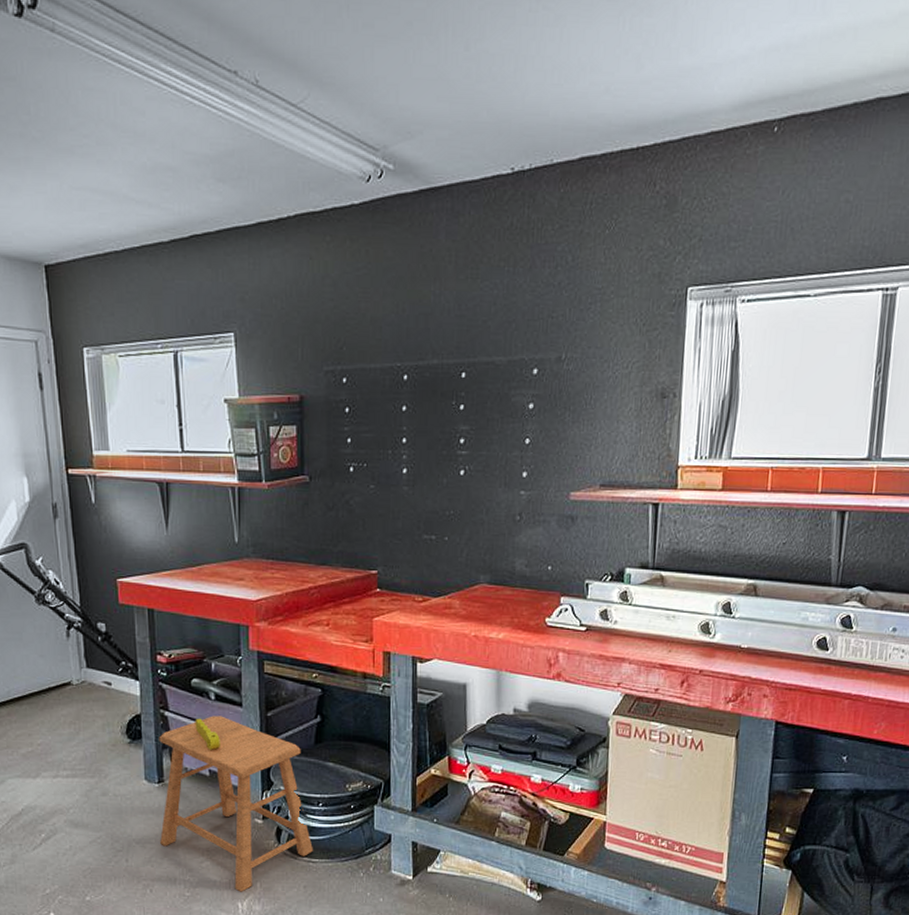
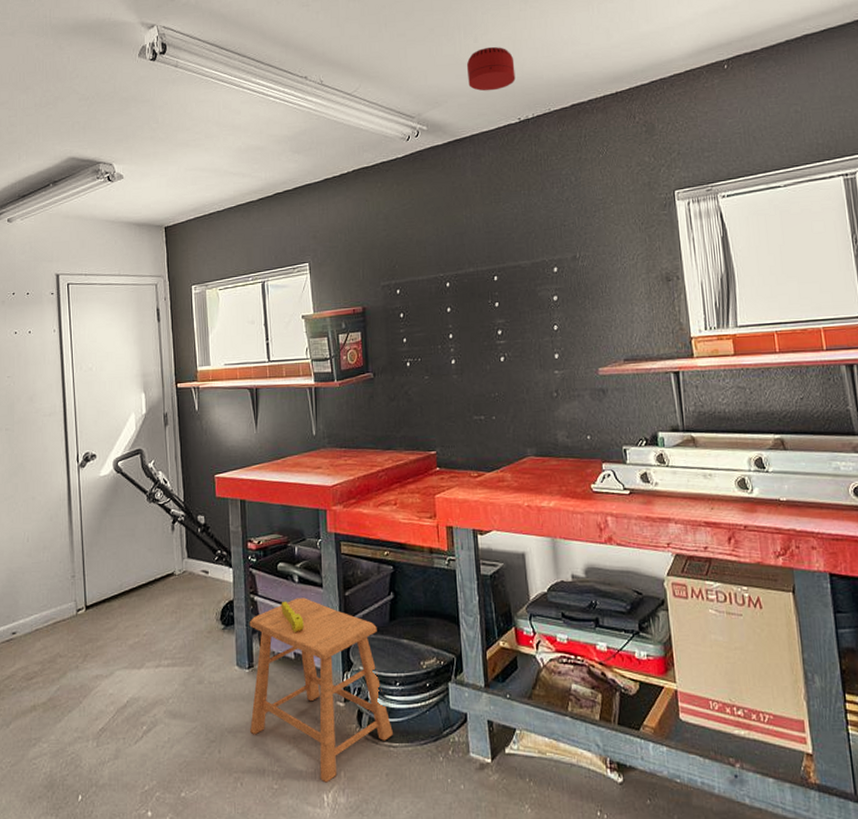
smoke detector: none [451,60,515,125] -> present [466,46,516,91]

